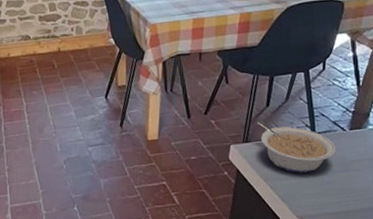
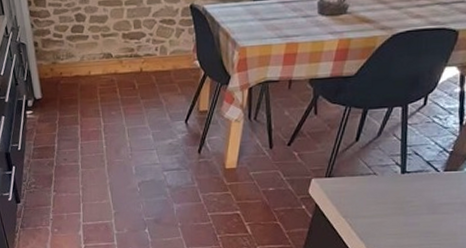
legume: present [257,119,336,174] -> none [344,154,426,213]

